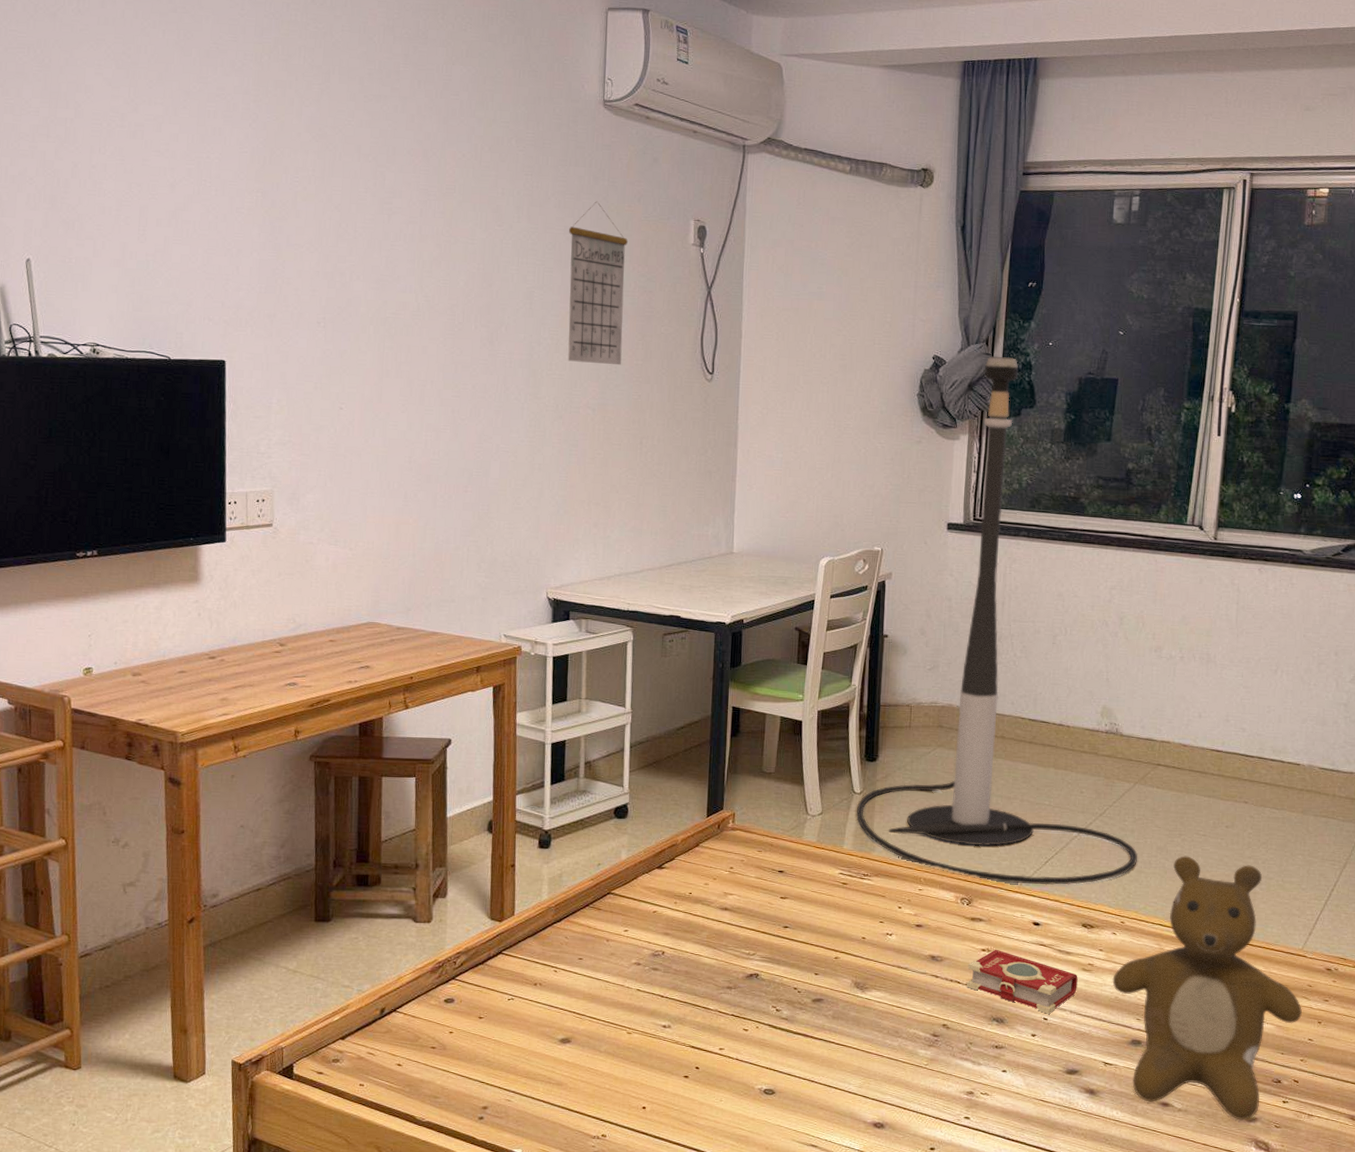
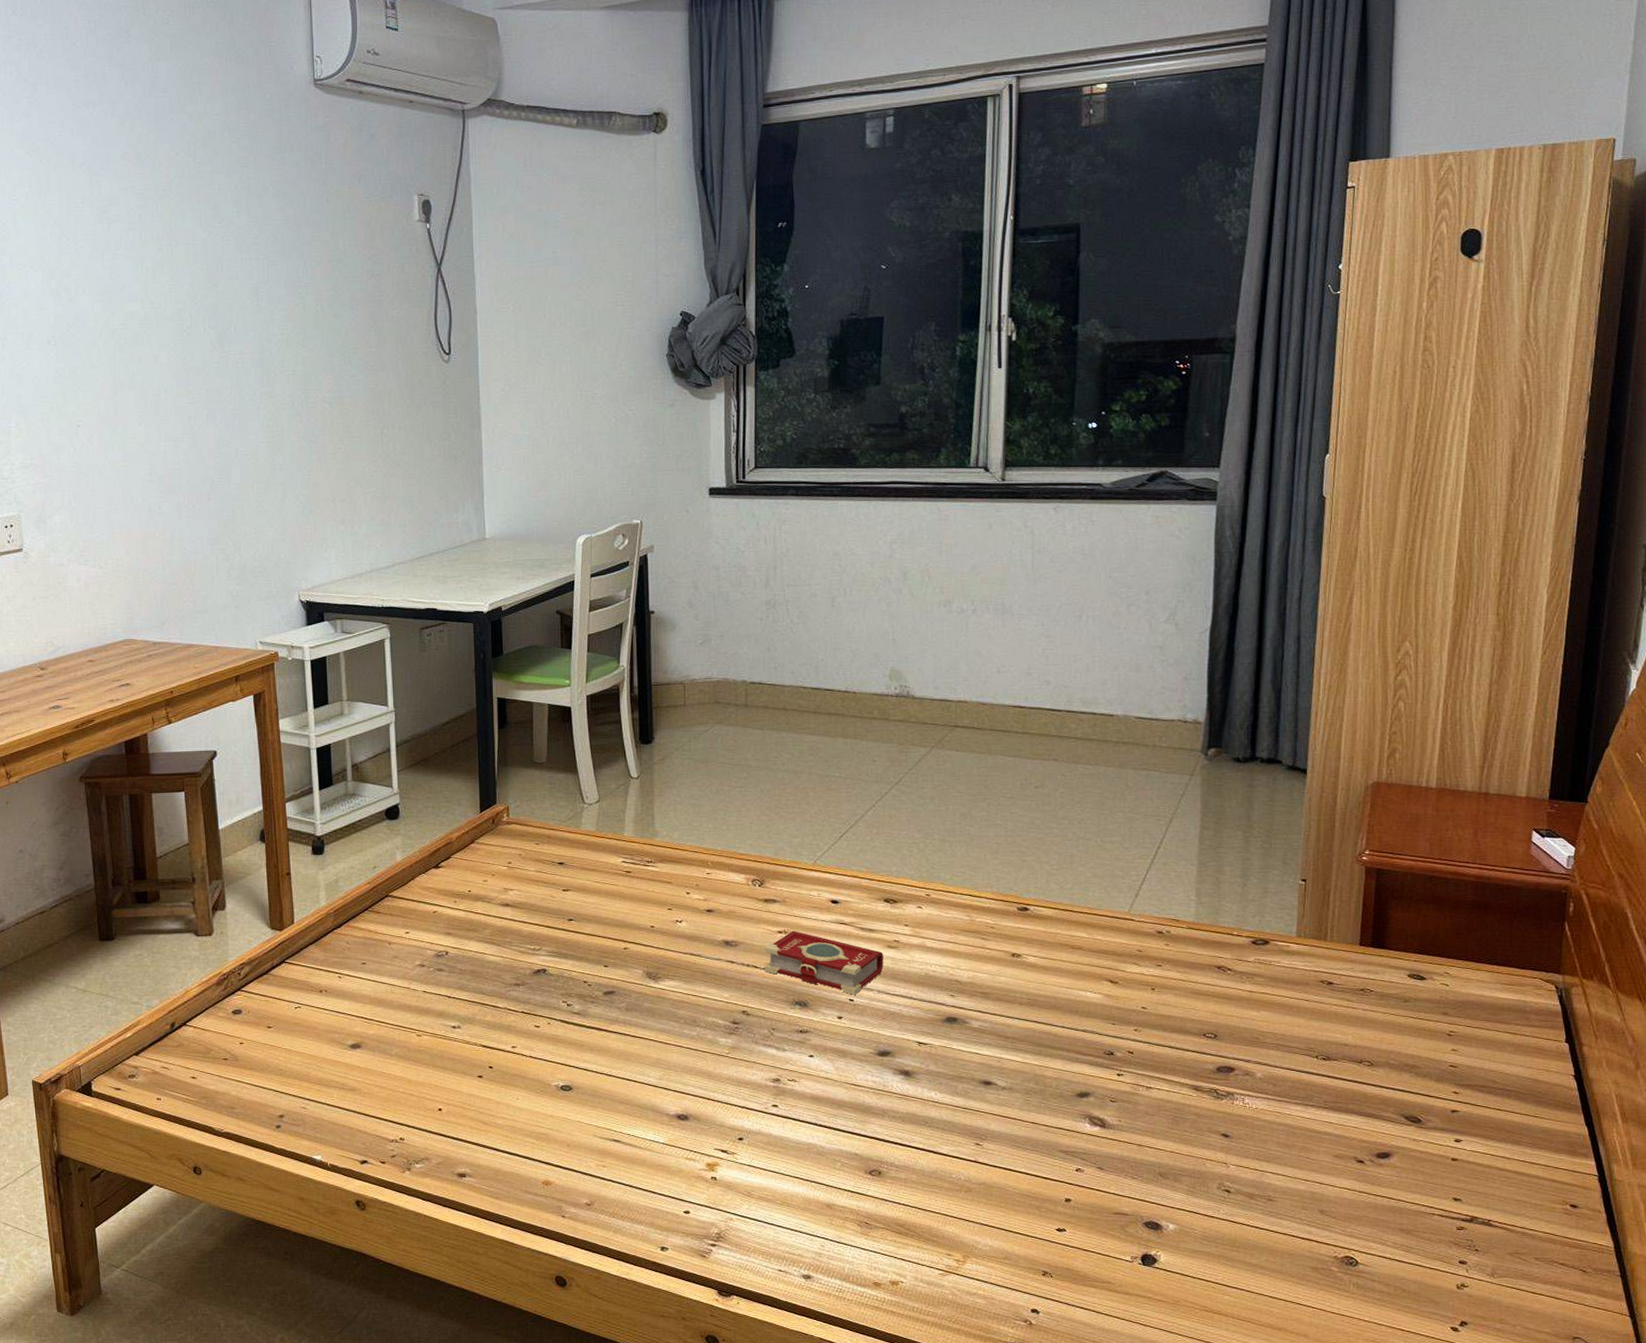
calendar: present [568,201,628,366] -> none [289,186,355,356]
floor lamp: present [857,356,1137,885] -> none [635,305,939,861]
teddy bear: present [1112,856,1302,1121] -> none [921,821,1133,1096]

